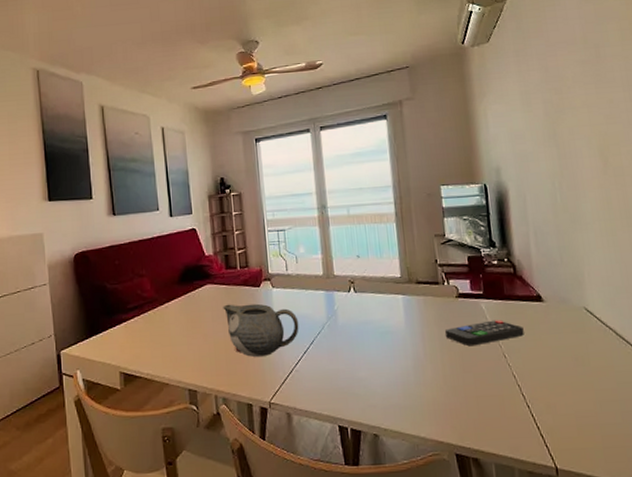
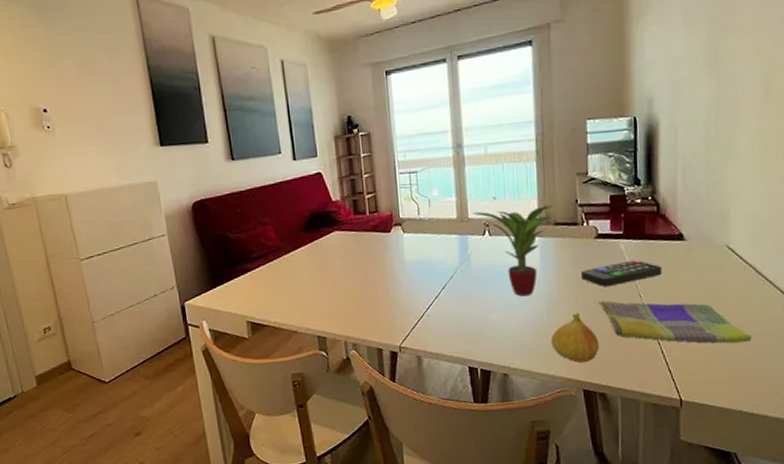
teapot: present [223,303,299,358] -> none [351,249,431,304]
potted plant: none [338,264,415,354] -> present [473,205,554,297]
fruit: none [420,372,469,425] -> present [551,312,599,363]
dish towel: none [464,360,621,408] -> present [599,301,752,344]

